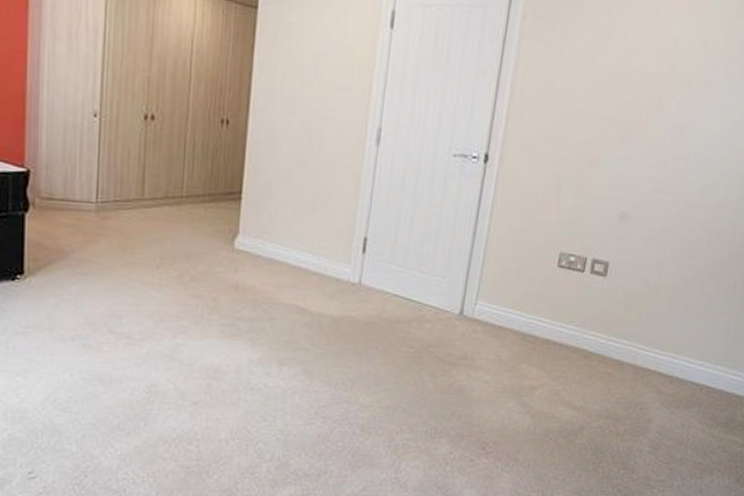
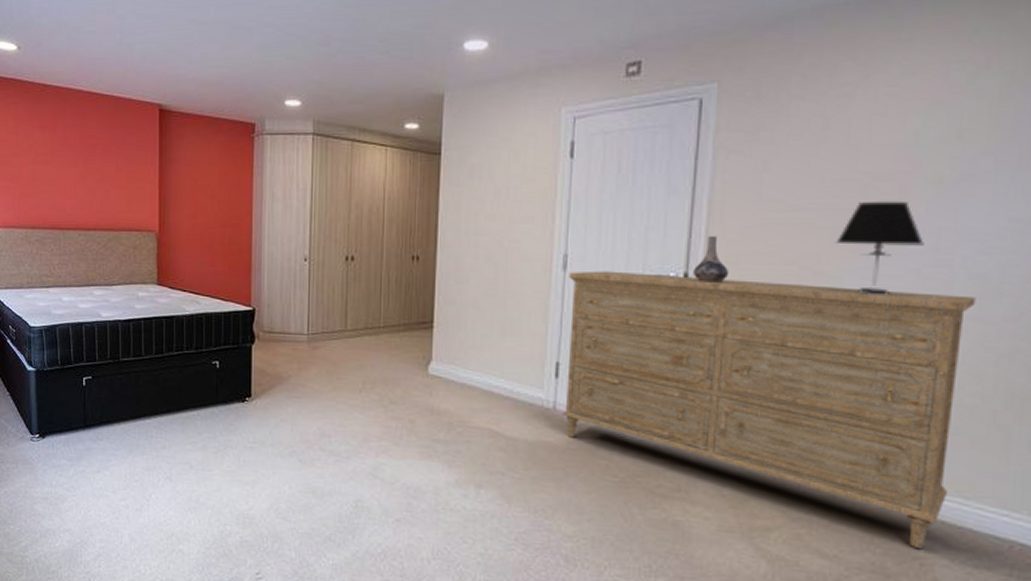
dresser: none [367,146,701,397] -> present [563,271,976,550]
decorative vase: none [493,118,523,165] -> present [694,235,730,283]
table lamp: none [608,97,671,182] -> present [835,201,924,295]

